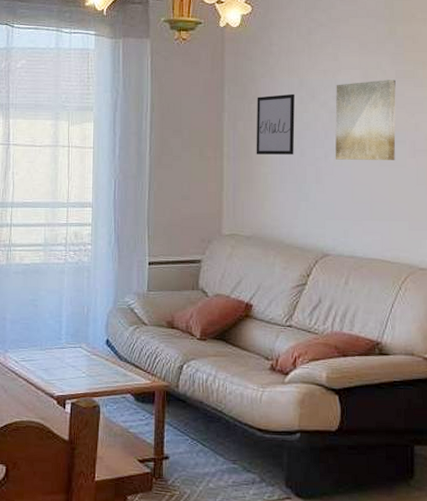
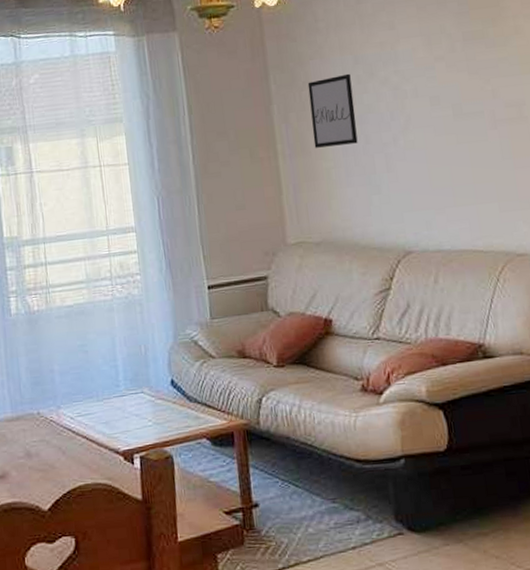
wall art: present [335,80,396,160] -> none [396,43,474,143]

